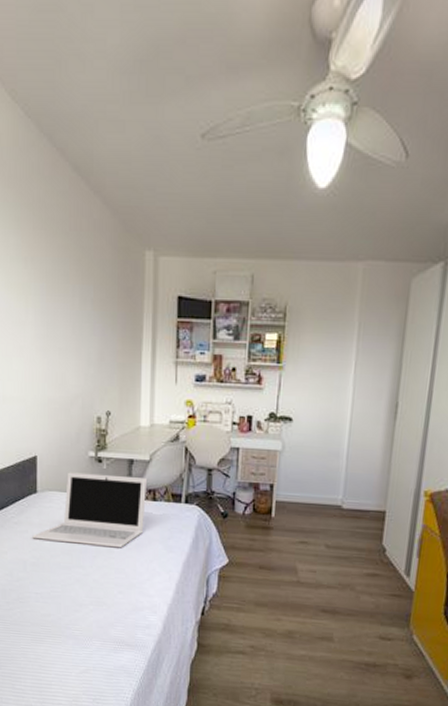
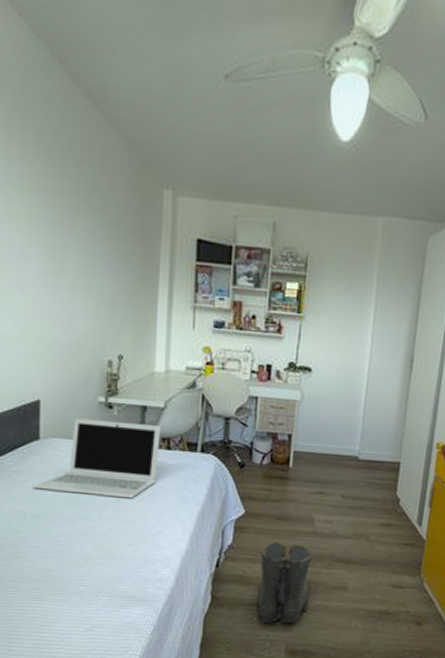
boots: none [240,590,298,672] -> present [255,541,313,624]

